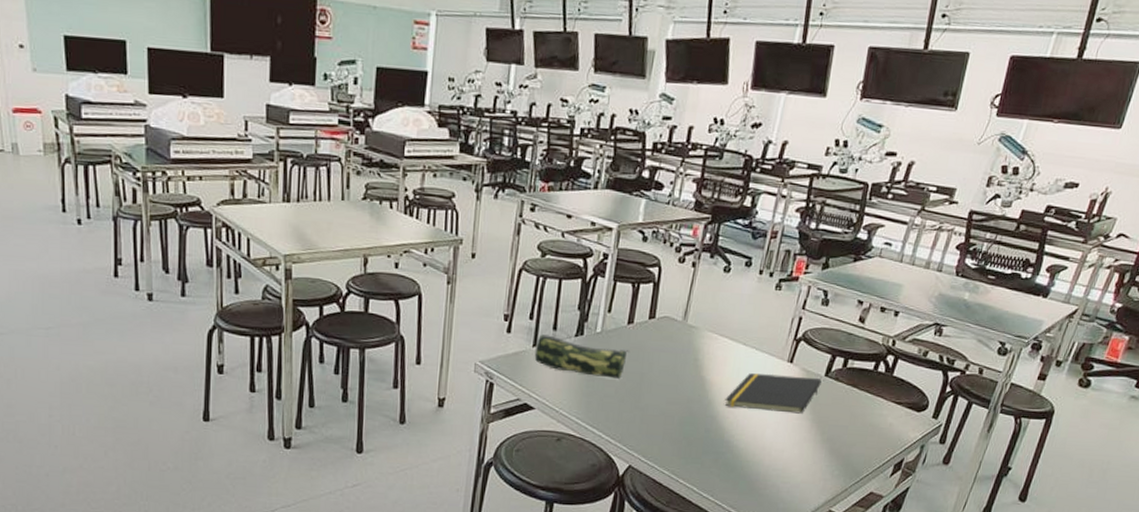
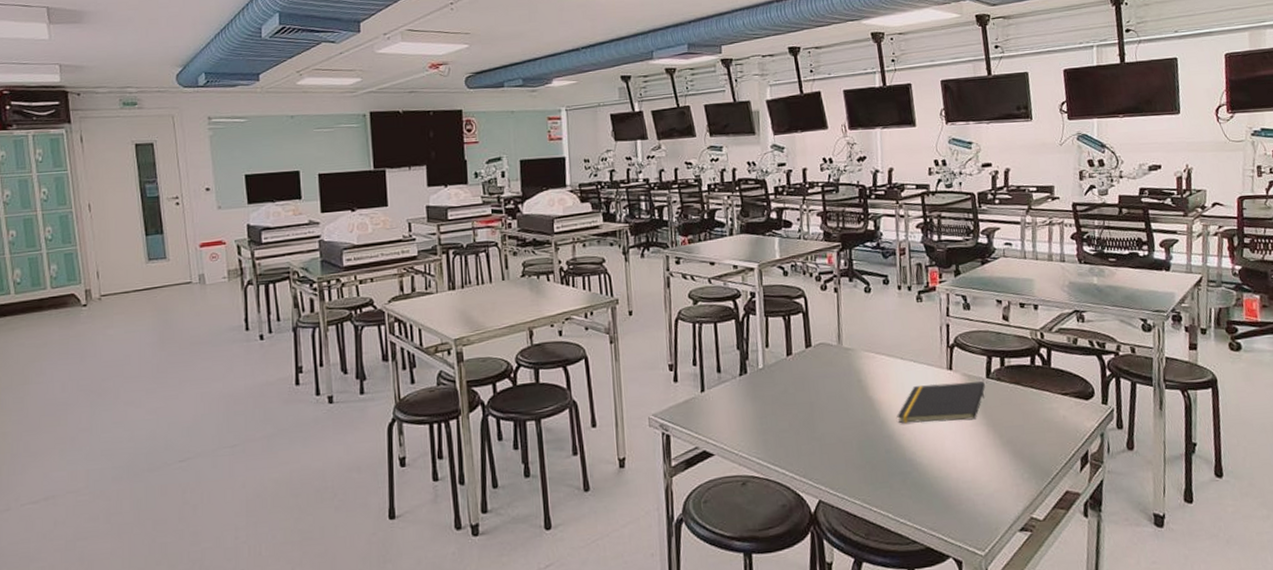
pencil case: present [534,334,631,379] -> none [703,378,795,413]

